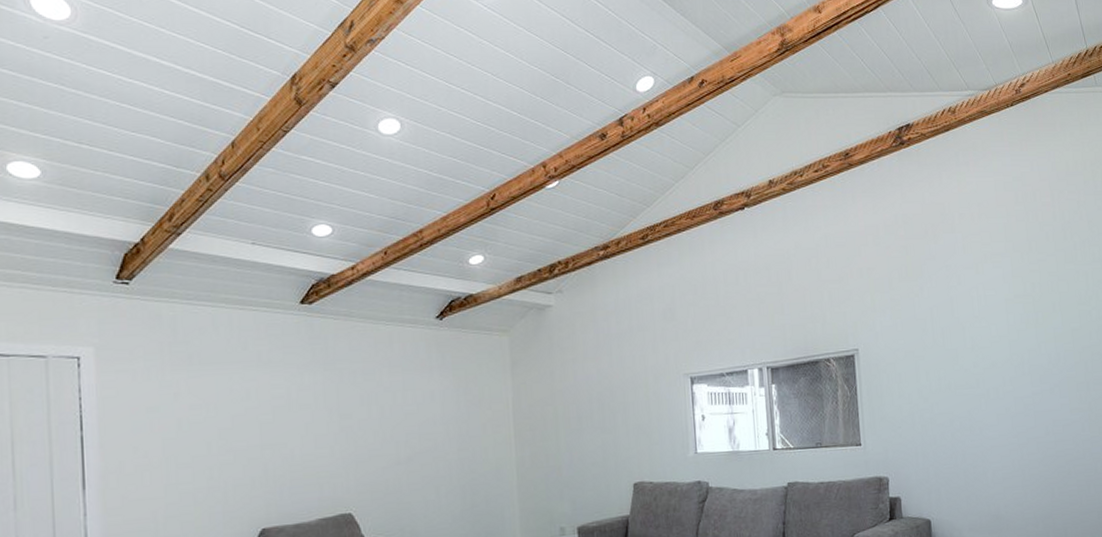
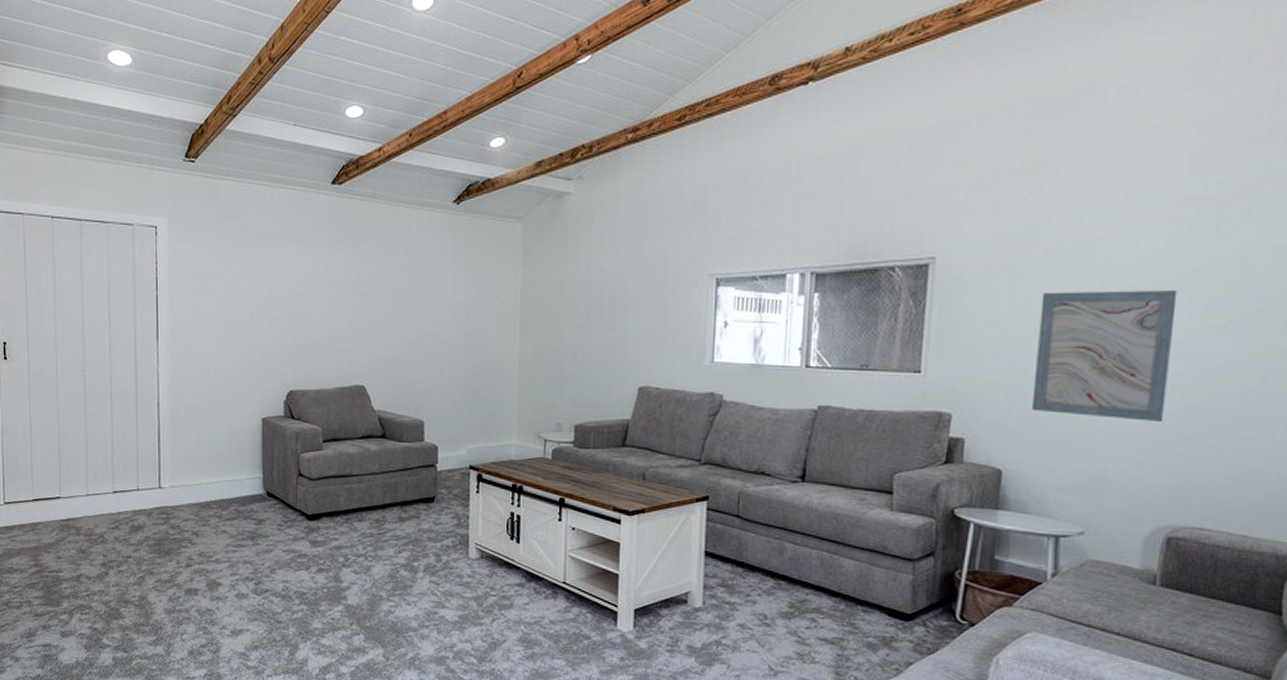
wall art: none [936,365,1029,469] -> present [1031,290,1178,423]

